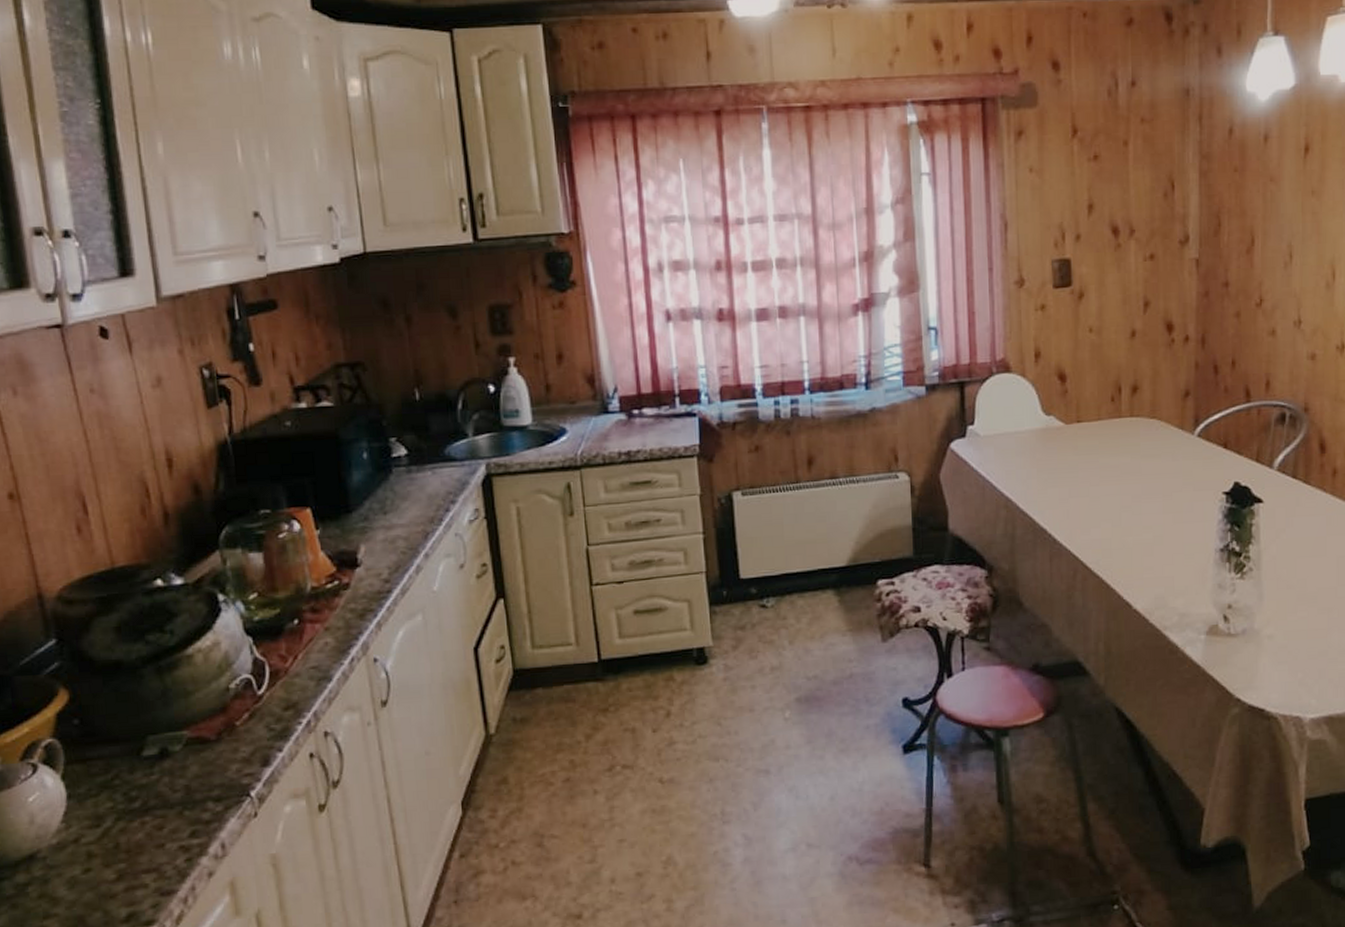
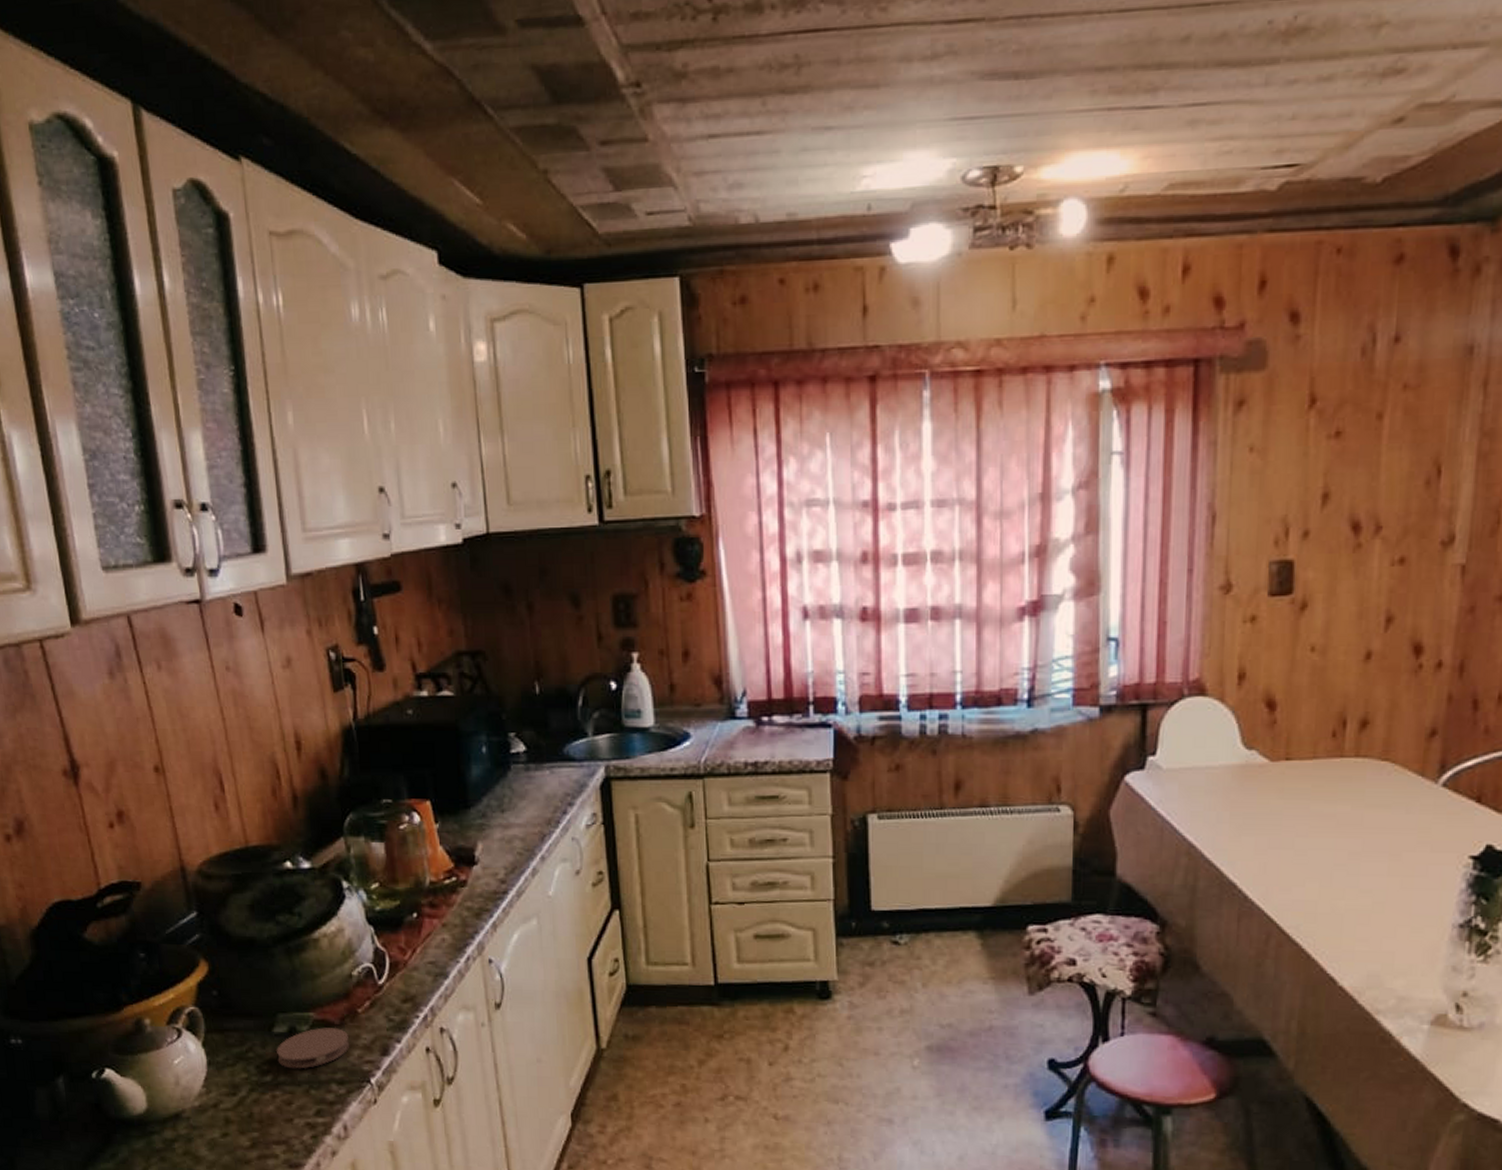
coaster: none [145,744,228,792] -> present [275,1027,350,1069]

